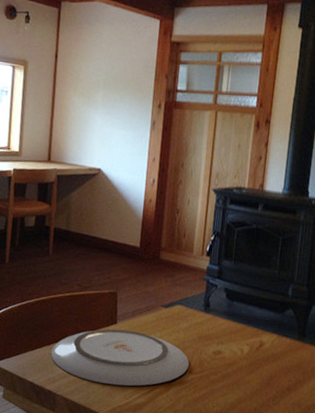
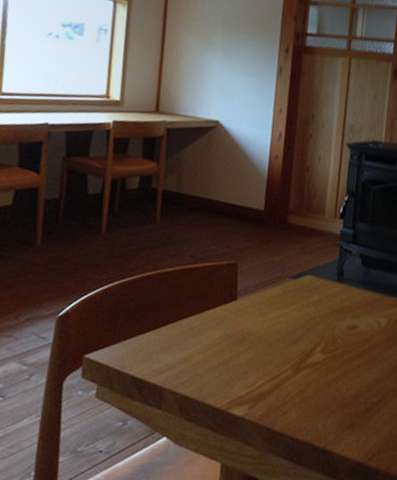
plate: present [50,329,190,387] -> none [156,306,321,373]

